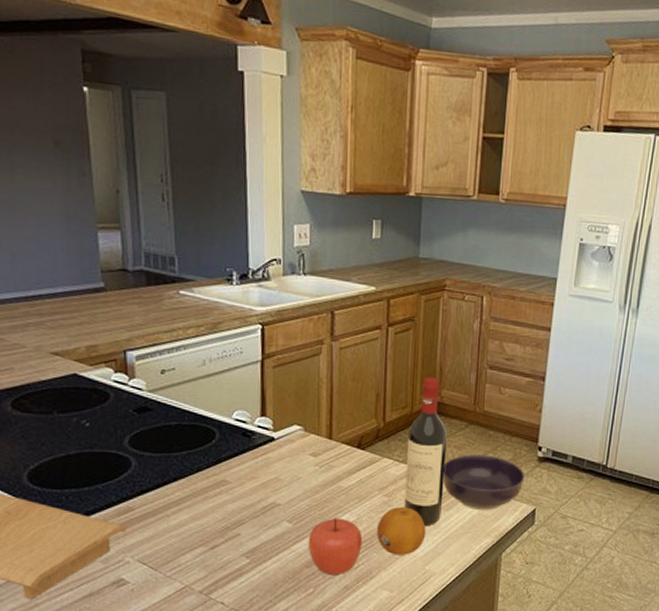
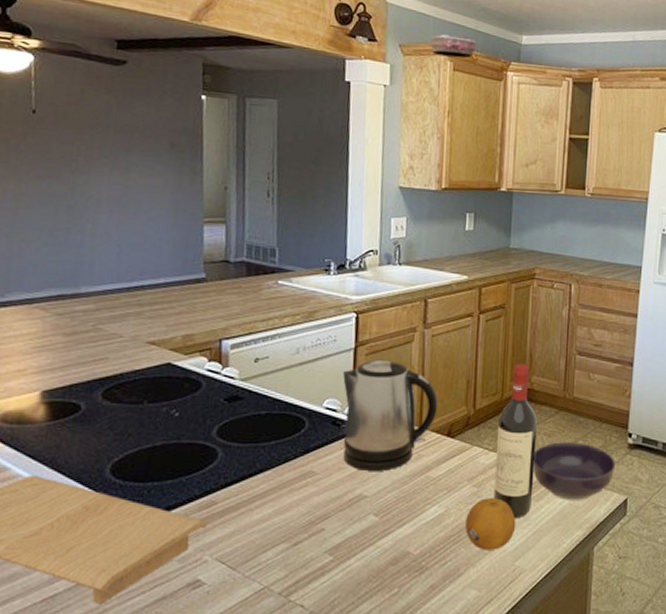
kettle: none [251,372,348,480] -> present [343,359,438,471]
fruit: present [307,518,363,574] -> none [393,510,451,572]
decorative basket: none [331,15,382,45] -> present [431,34,477,59]

